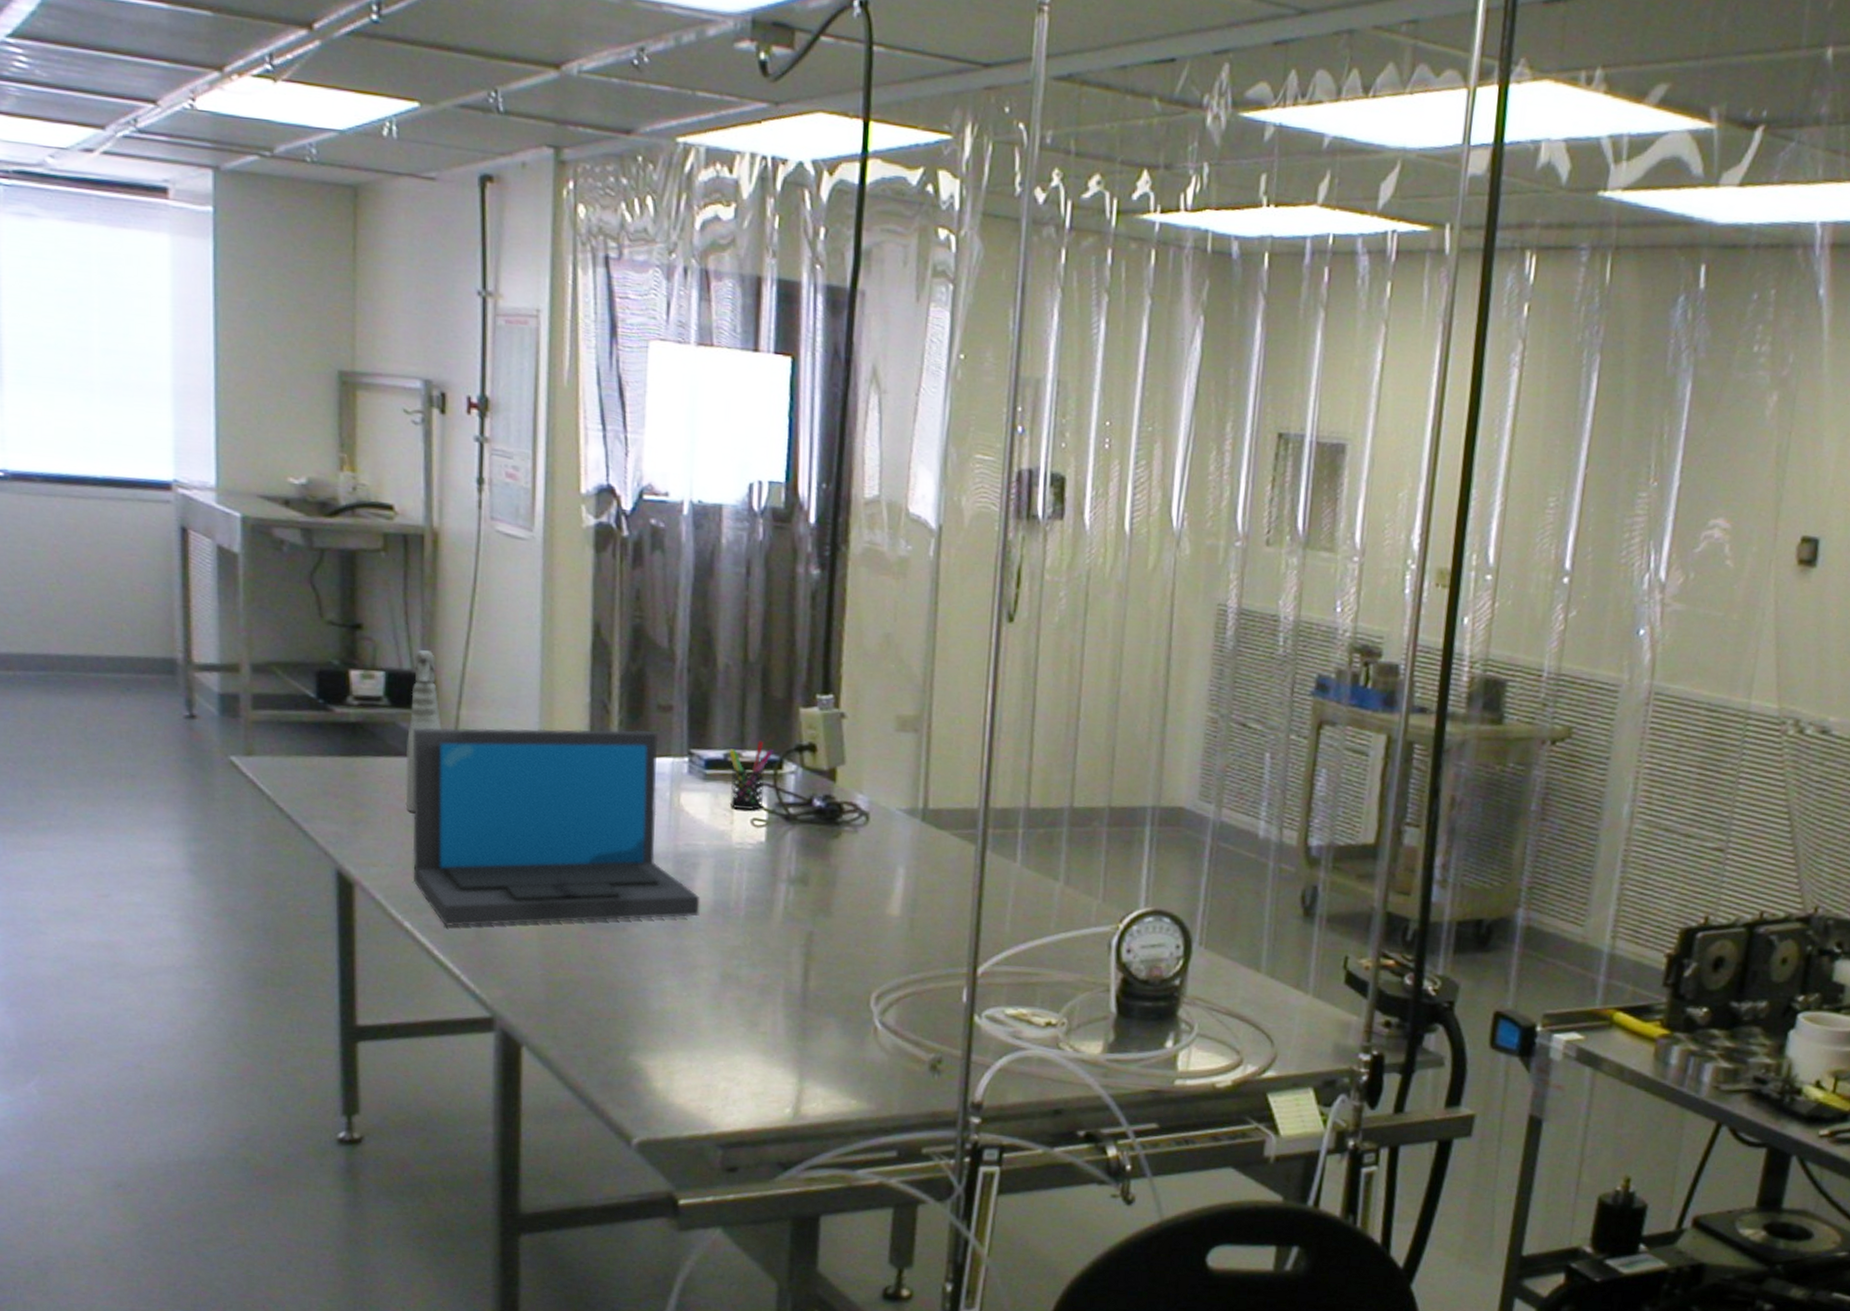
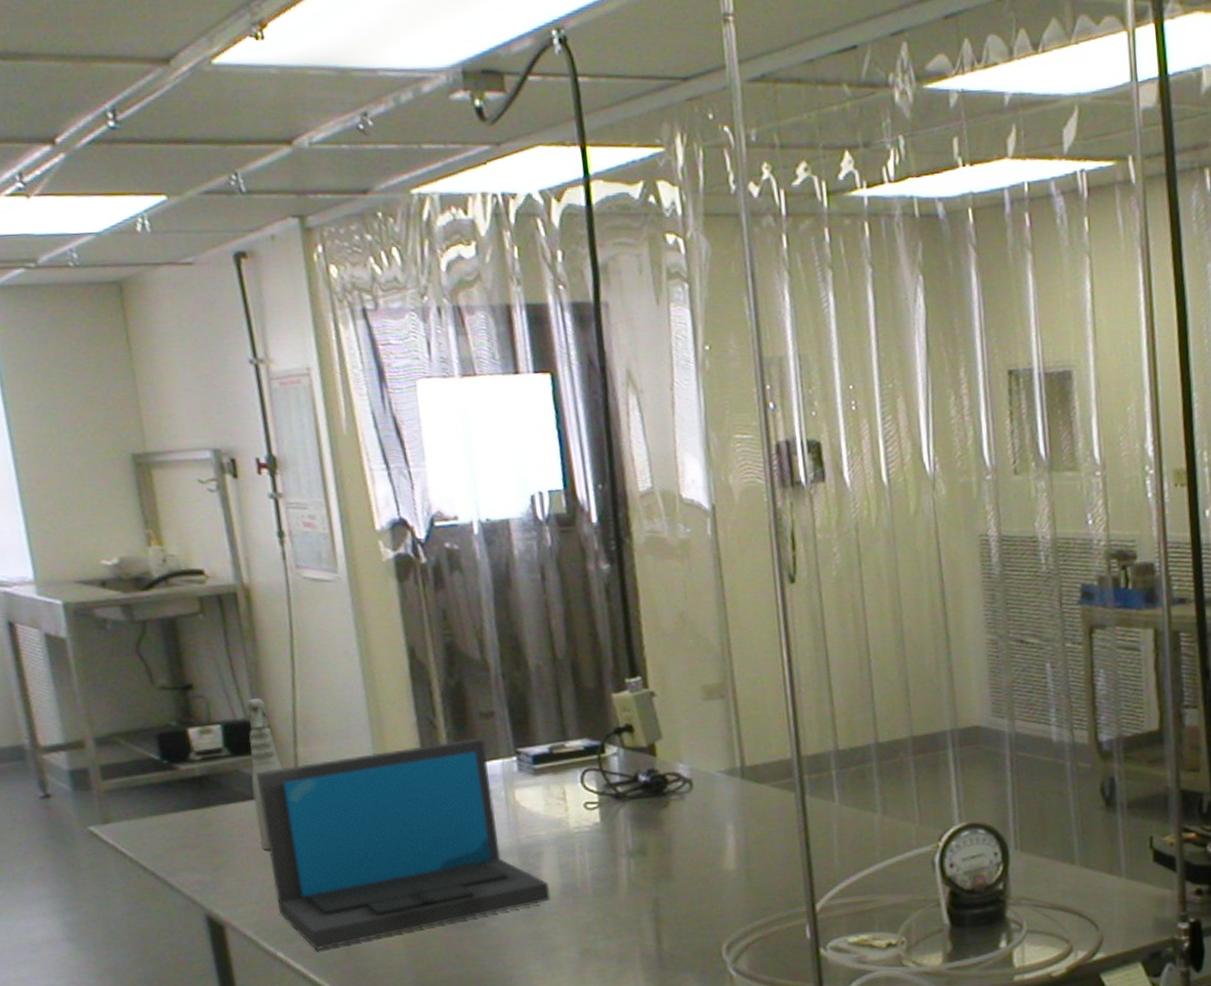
pen holder: present [729,740,775,811] -> none [553,730,595,796]

